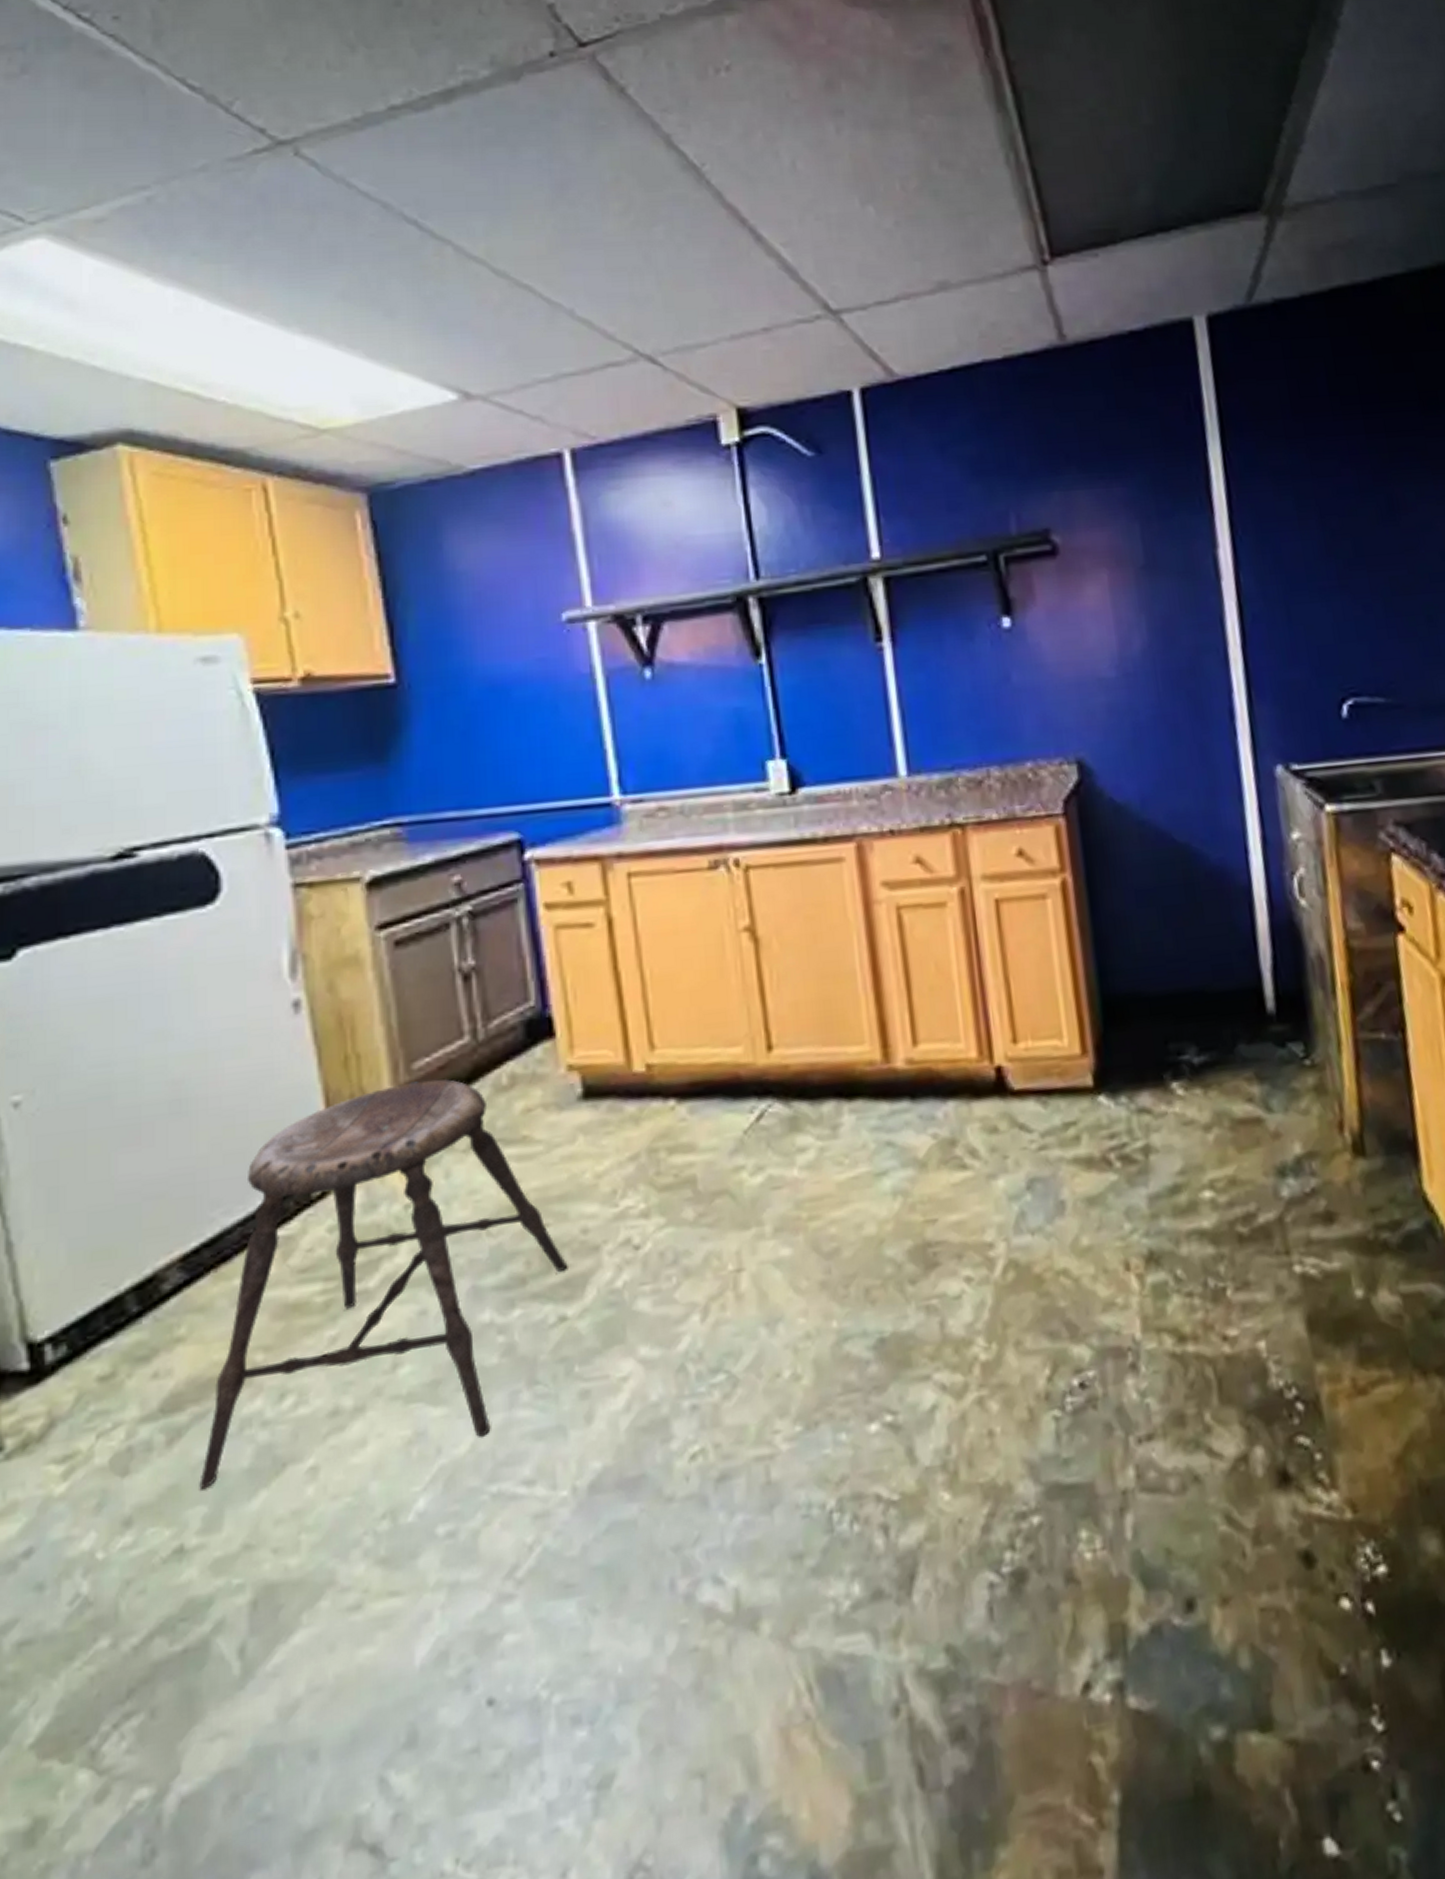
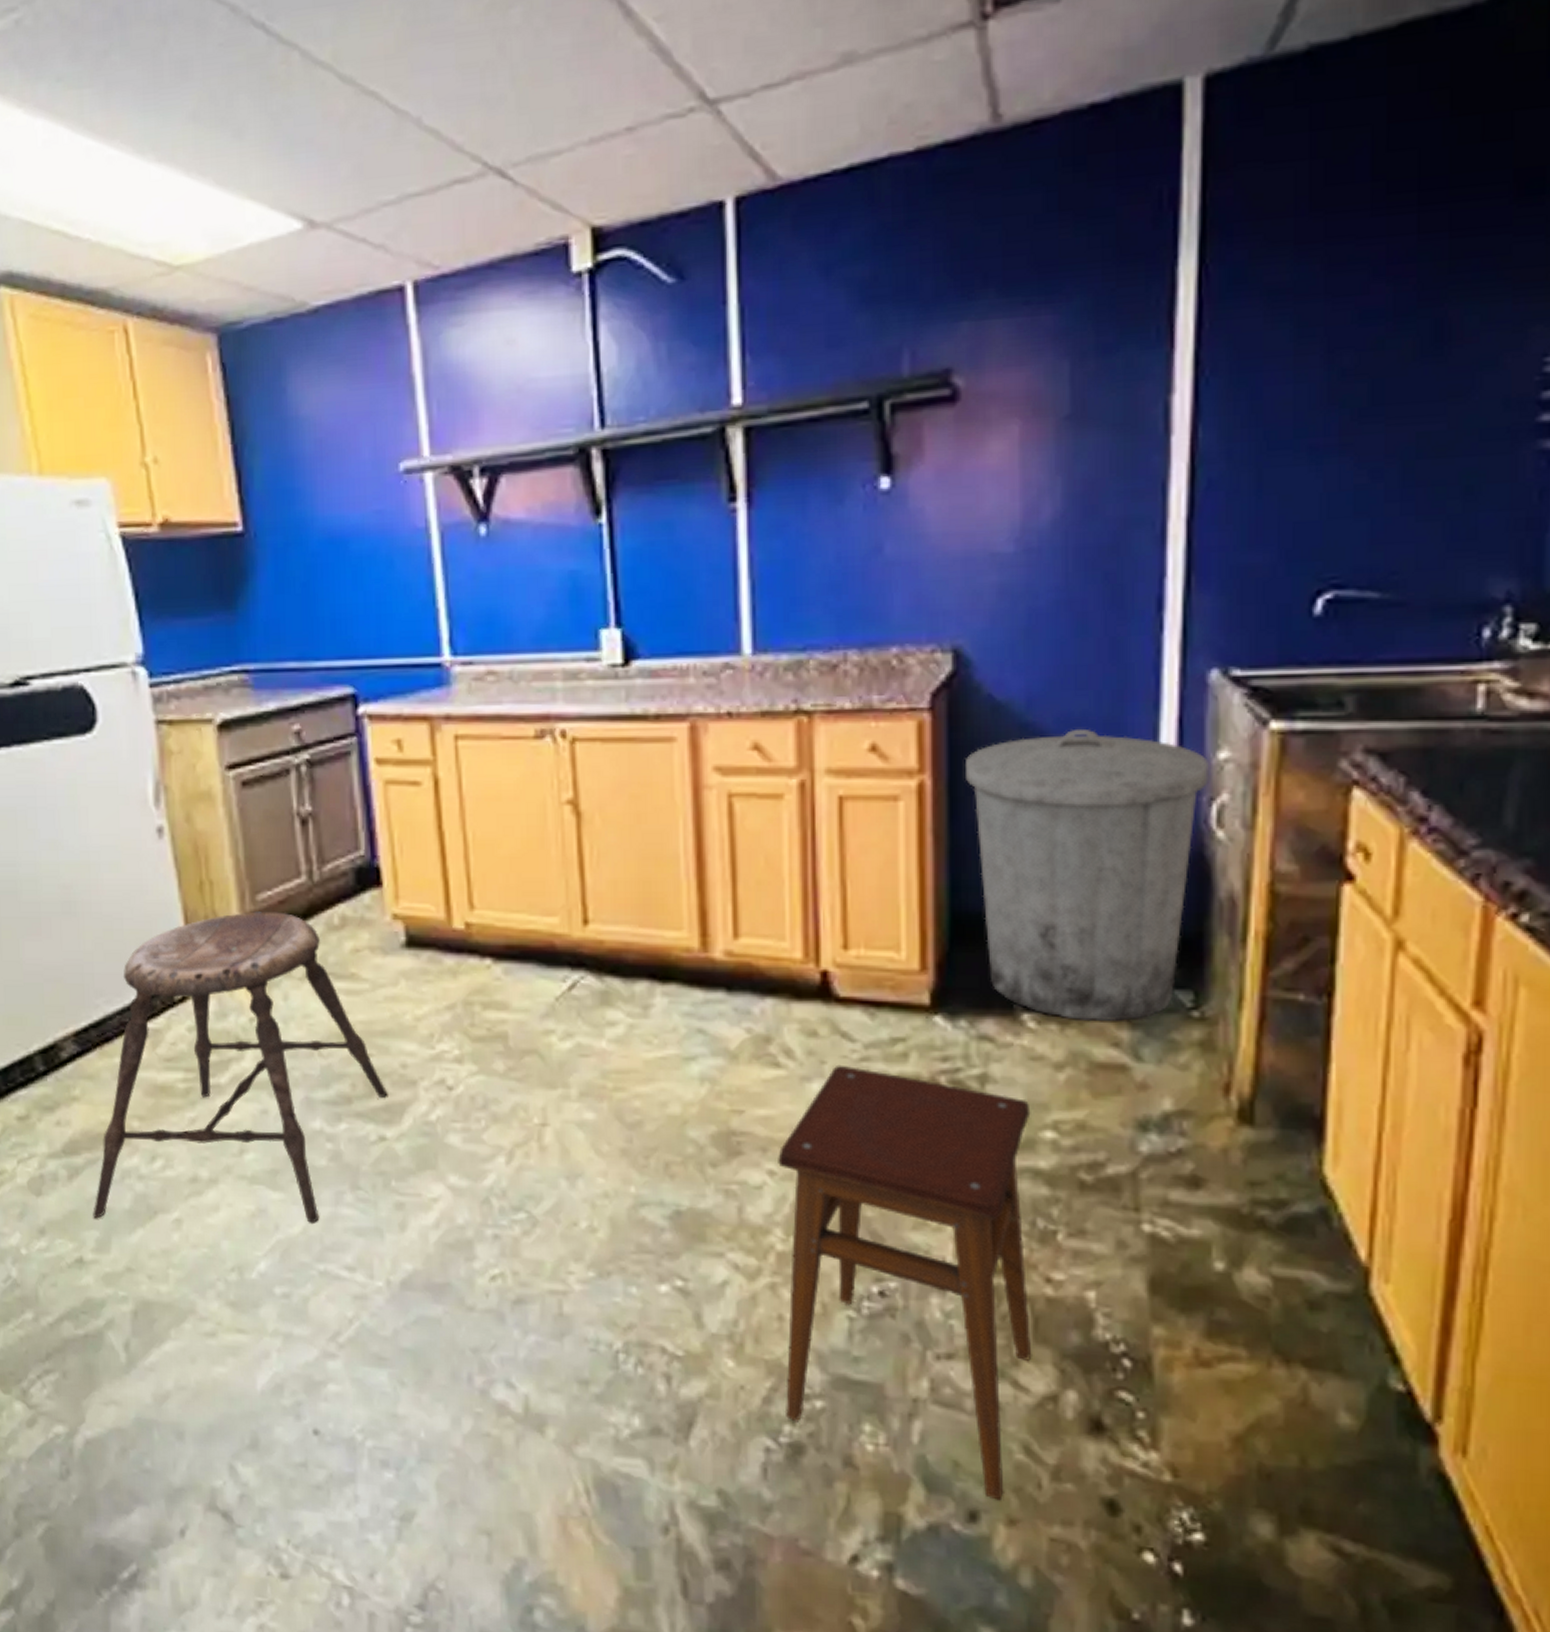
stool: none [973,1157,1220,1581] -> present [778,1064,1031,1501]
trash can: none [1098,821,1288,1082] -> present [964,728,1211,1021]

